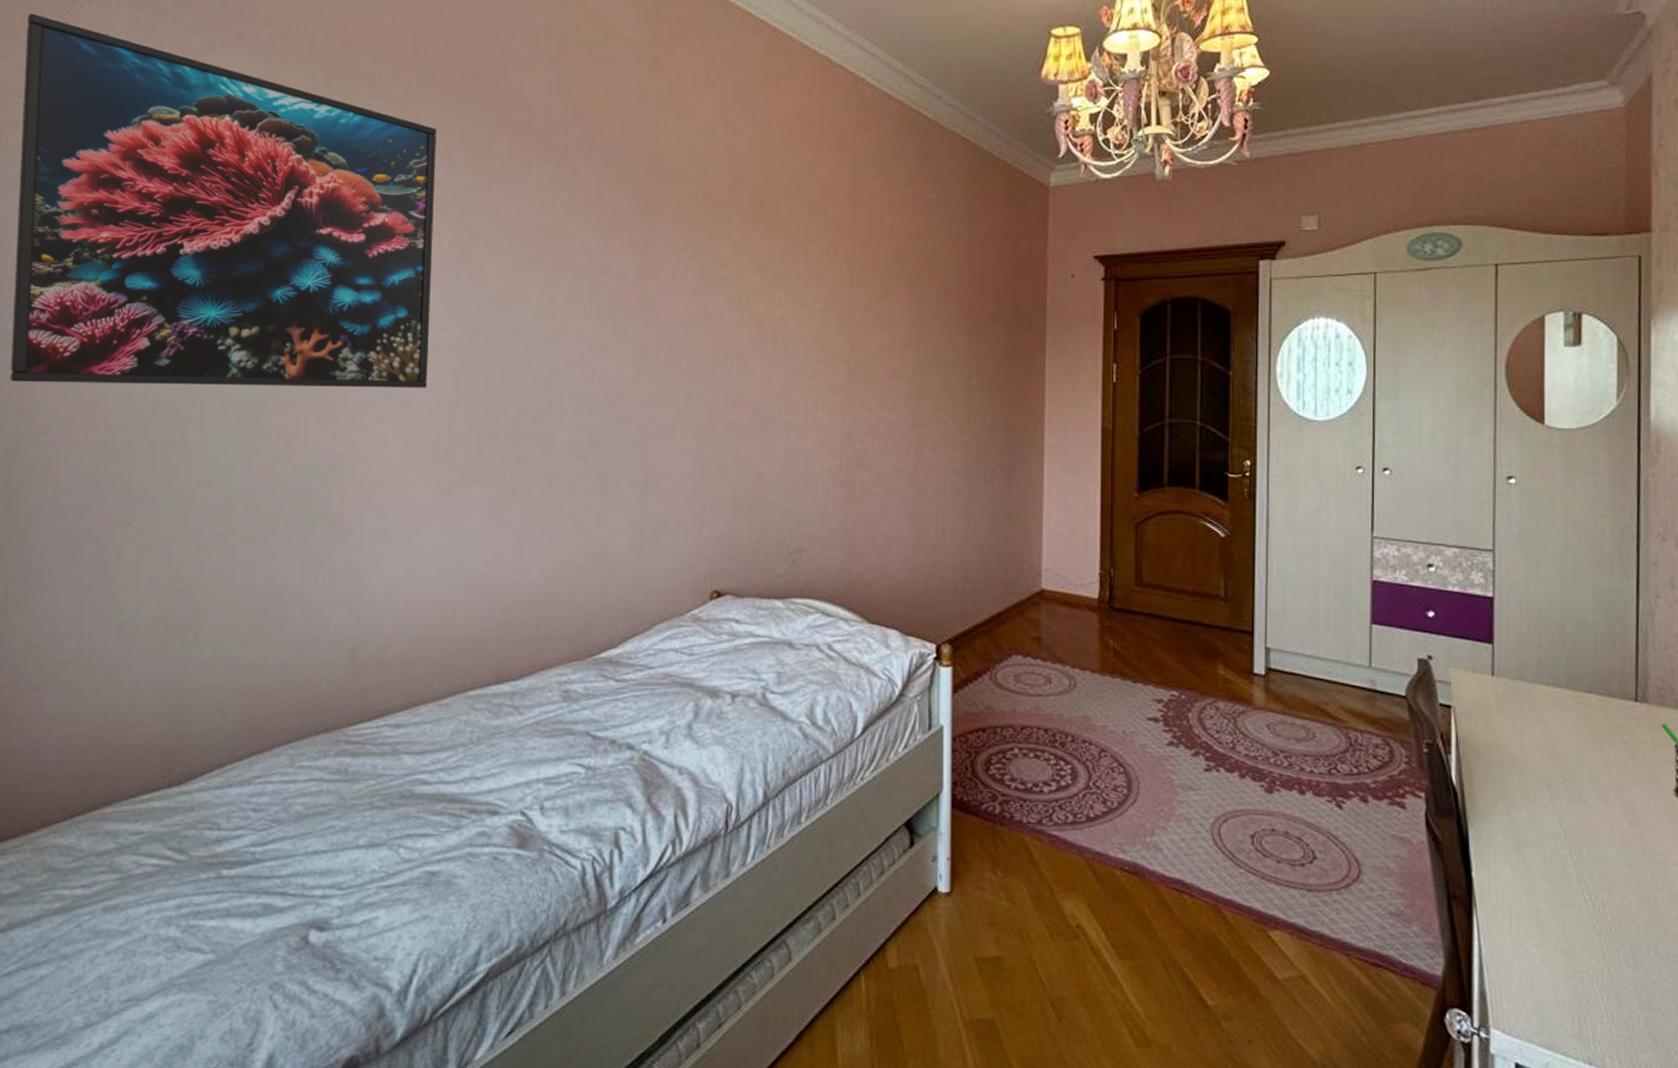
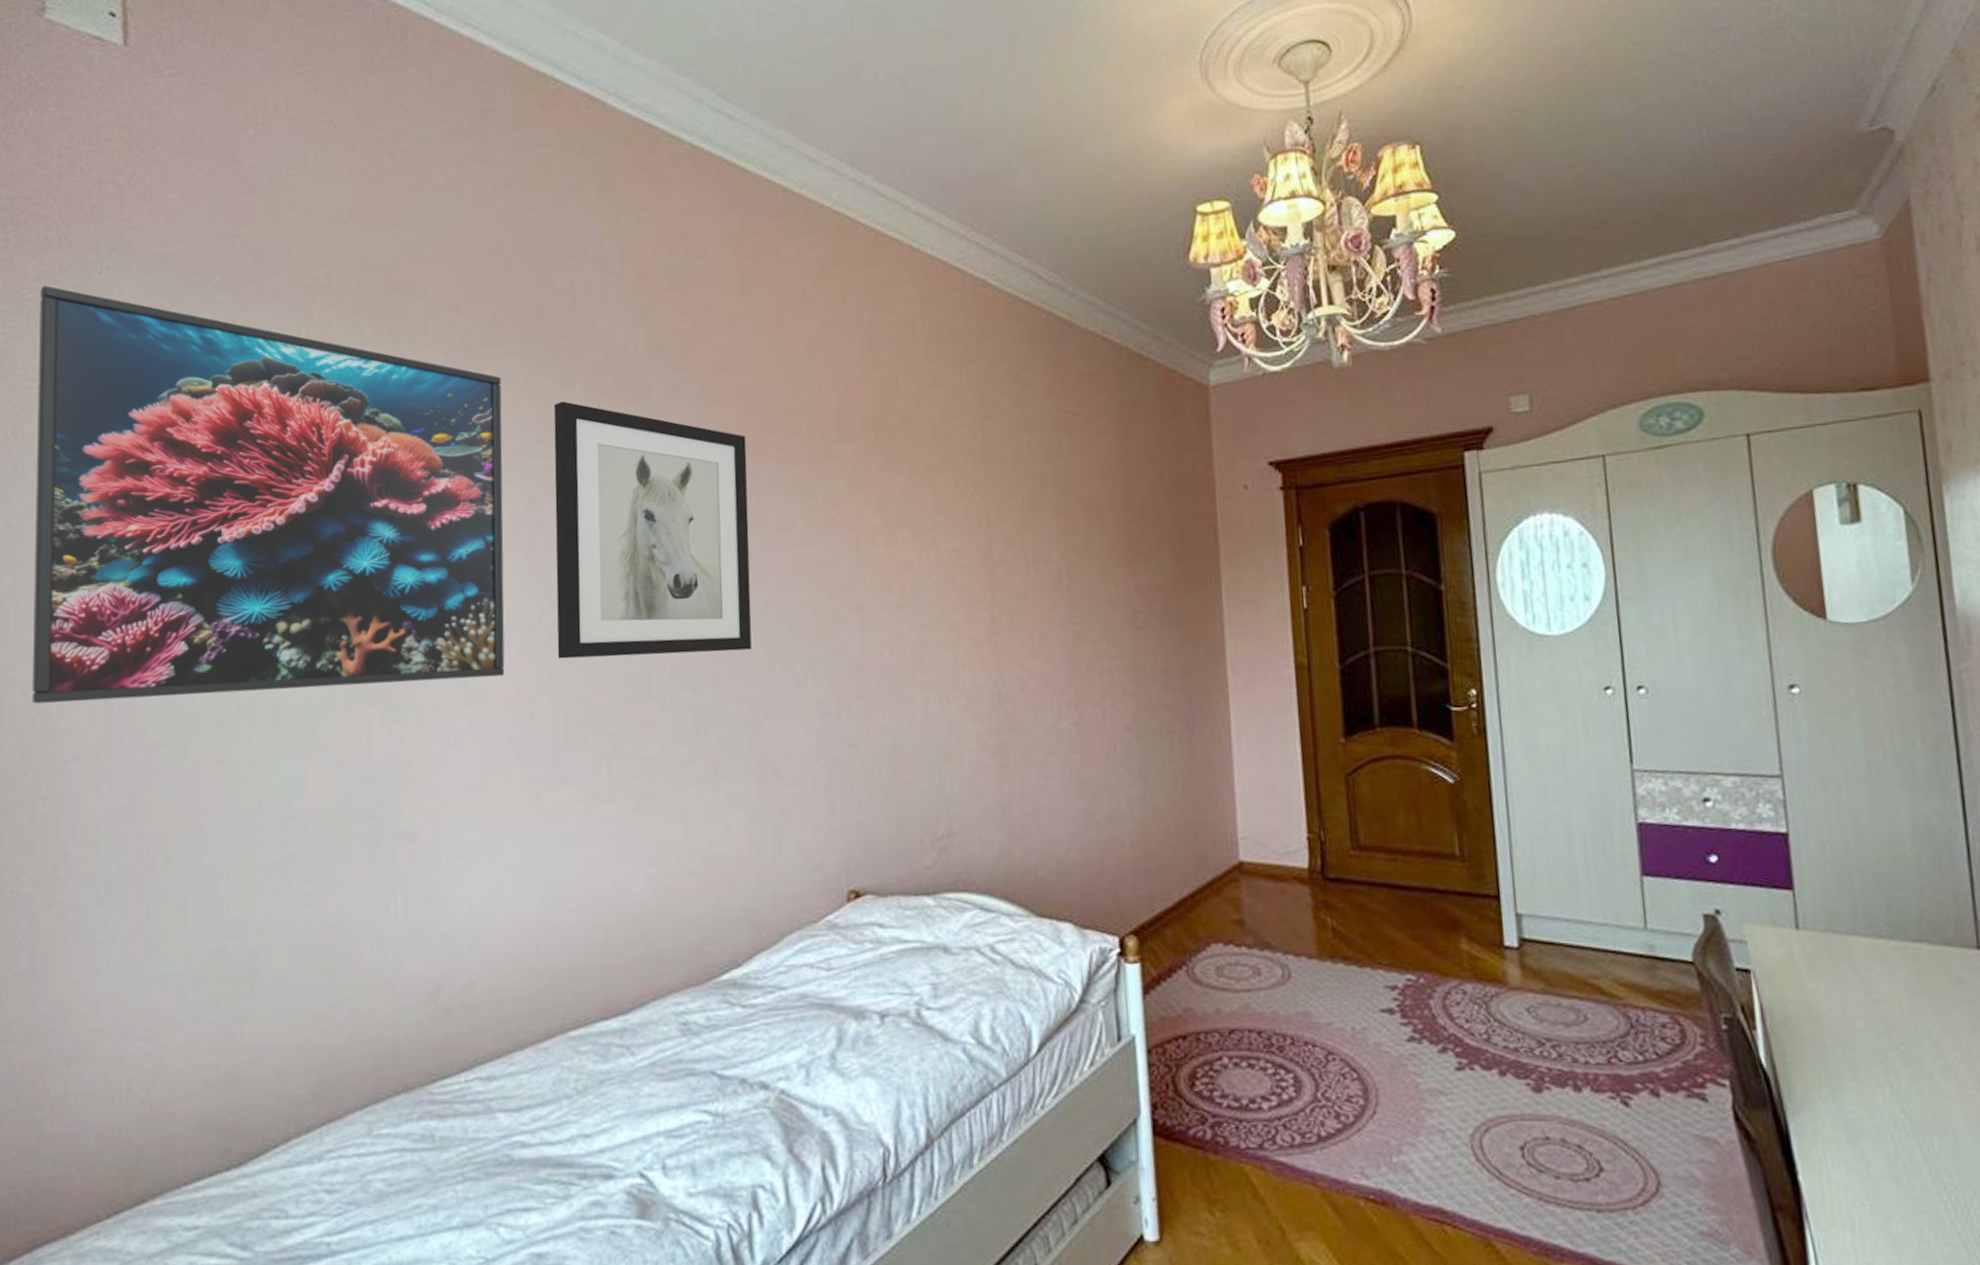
wall art: none [474,155,648,382] -> present [553,401,752,659]

